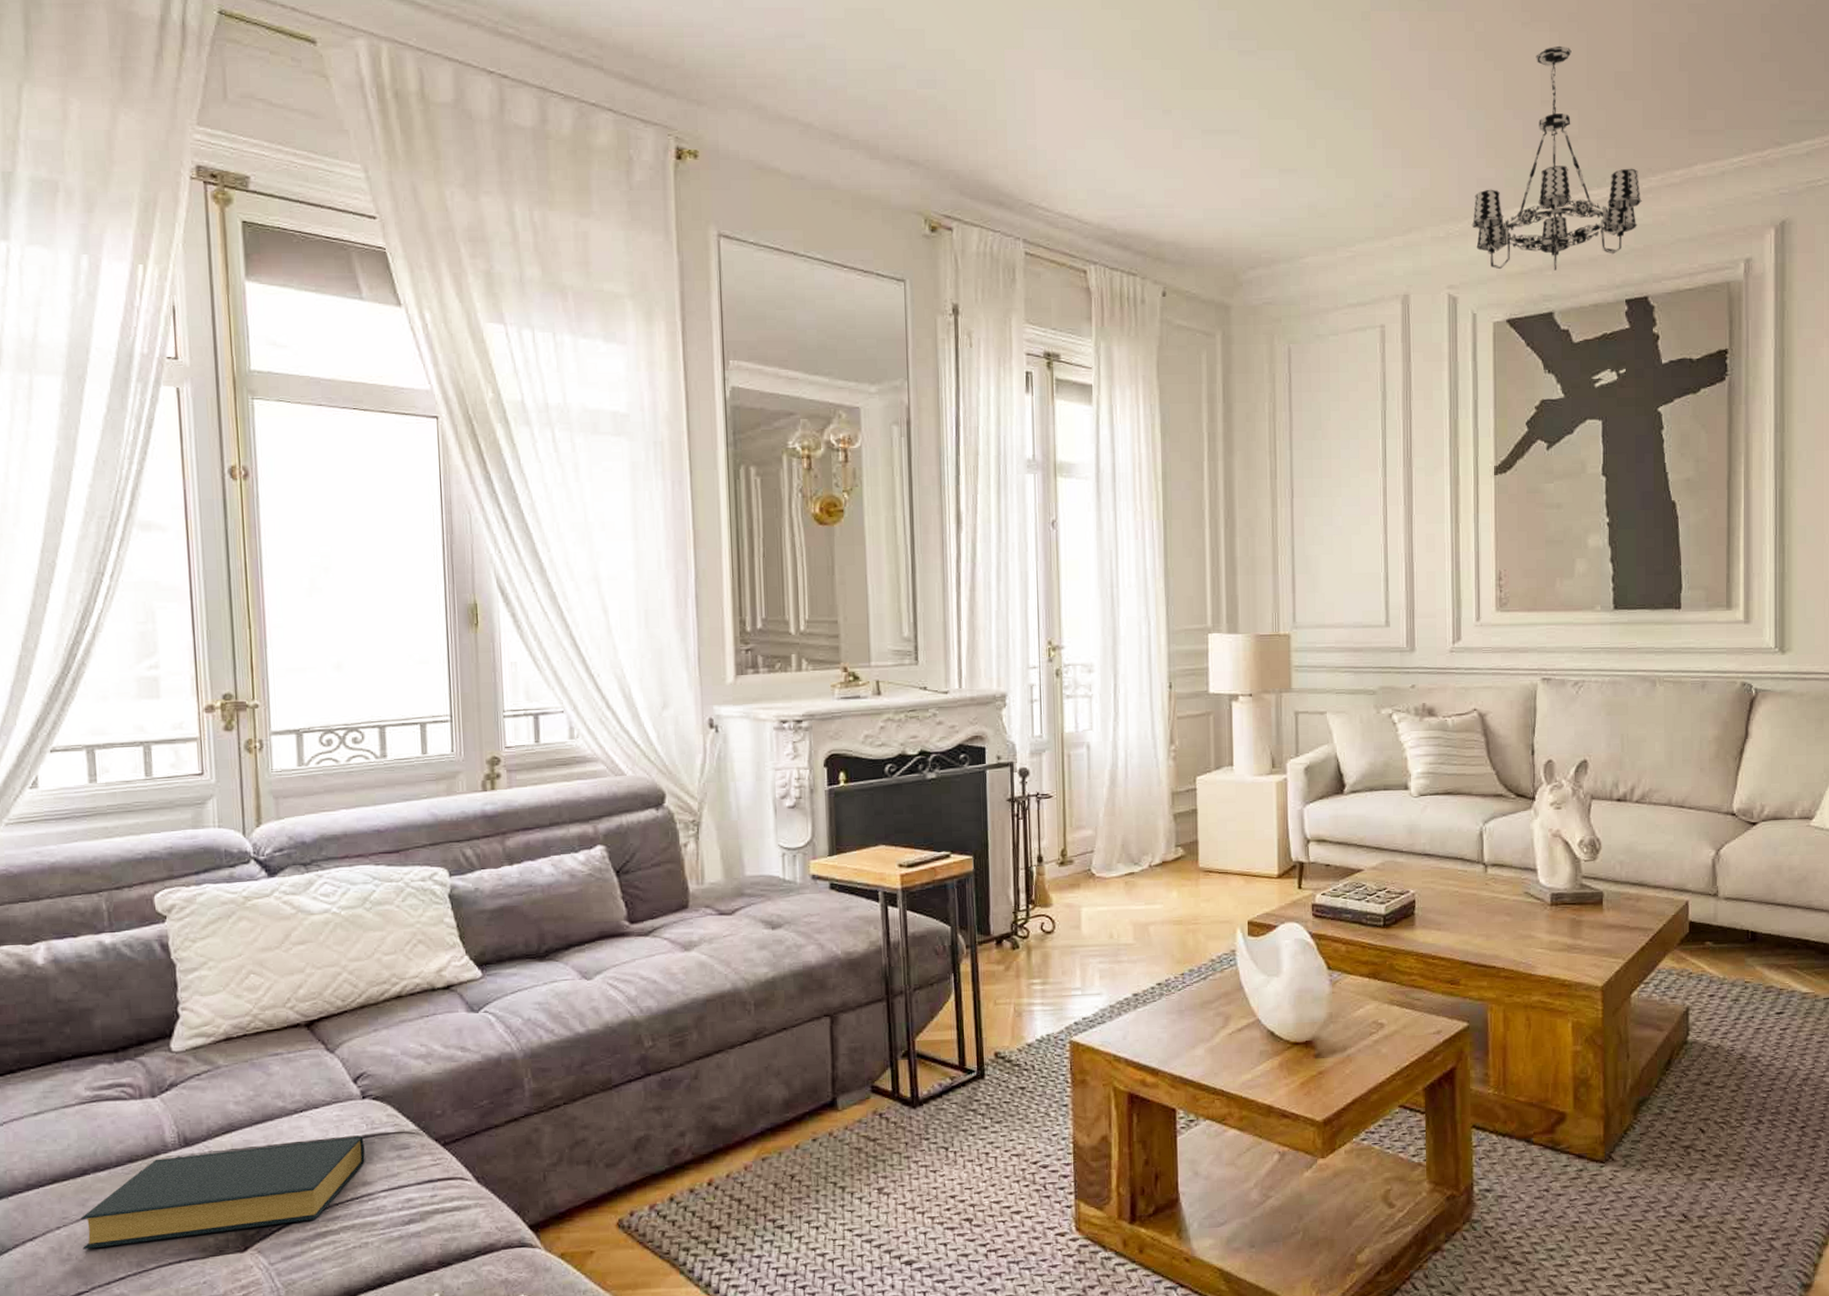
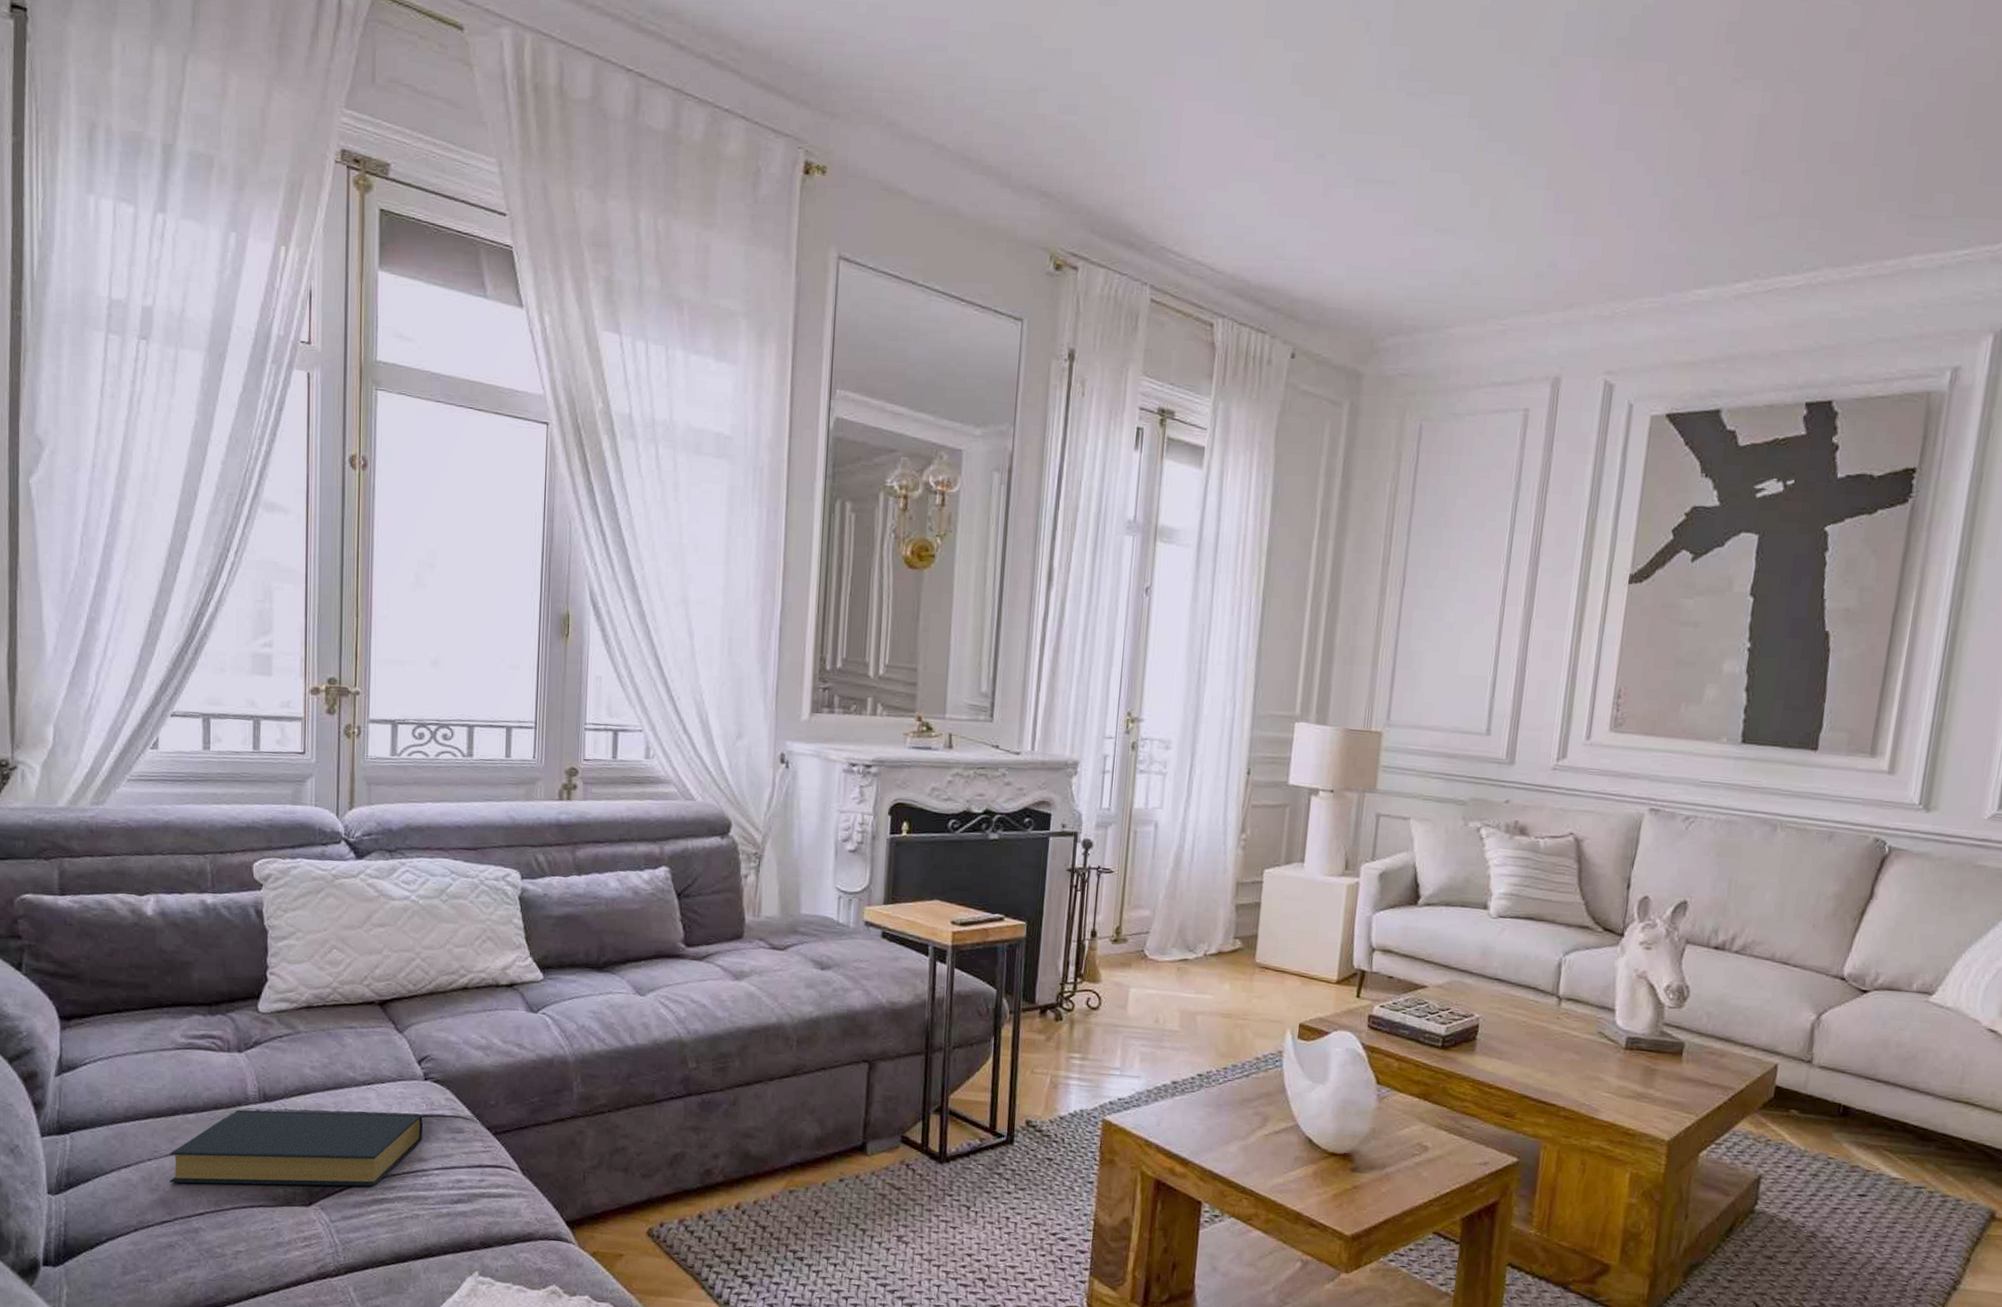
chandelier: present [1471,45,1643,271] -> none [1641,108,1843,364]

